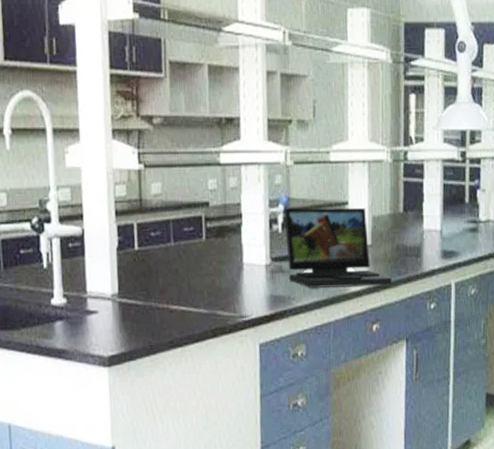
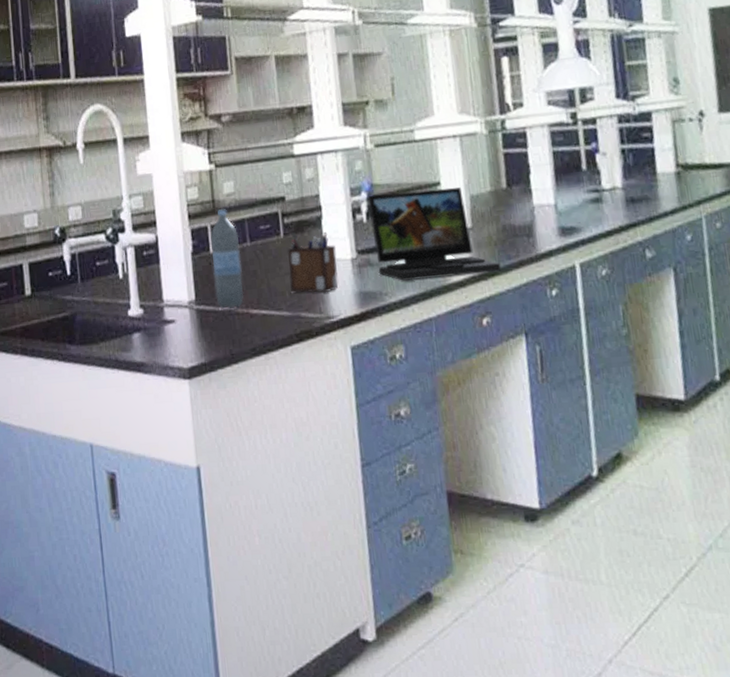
water bottle: none [136,209,166,304] -> present [210,209,244,310]
desk organizer: none [208,236,253,294] -> present [287,231,339,293]

